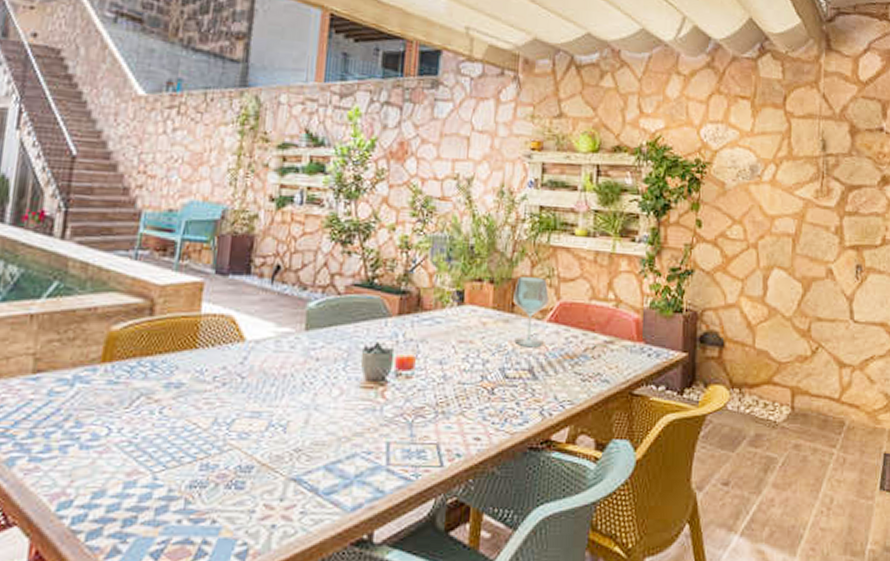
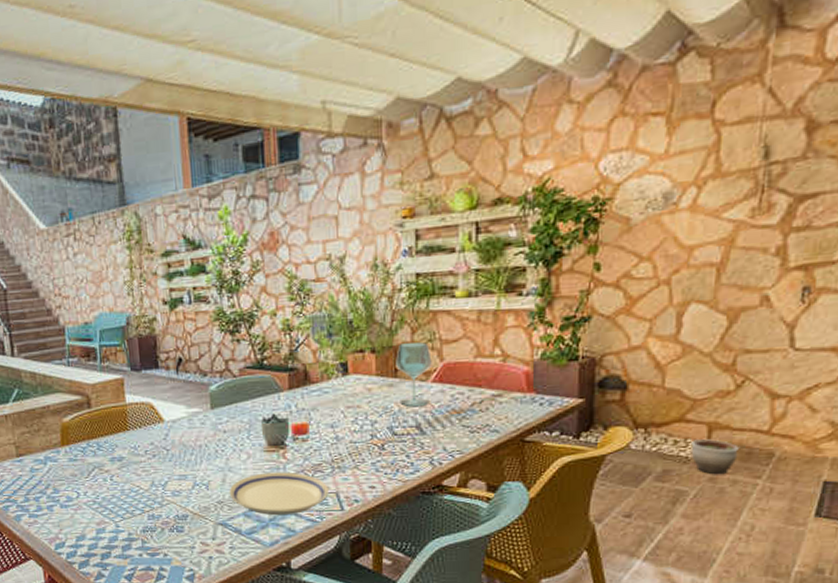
plate: none [310,414,429,471] -> present [229,472,329,516]
planter pot: none [778,404,817,442] -> present [690,439,739,475]

